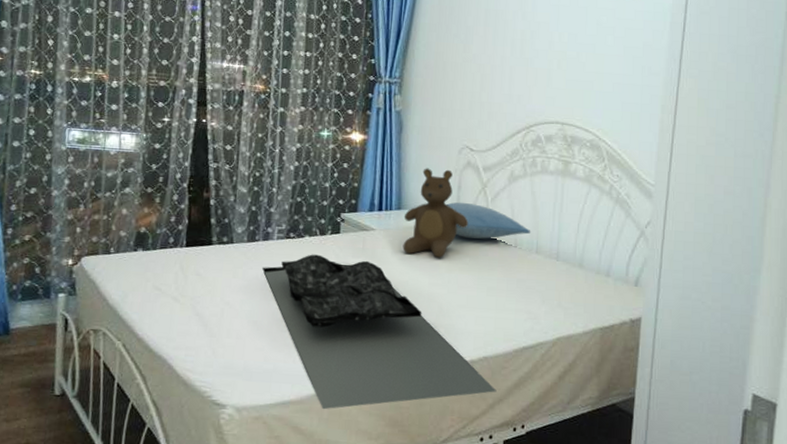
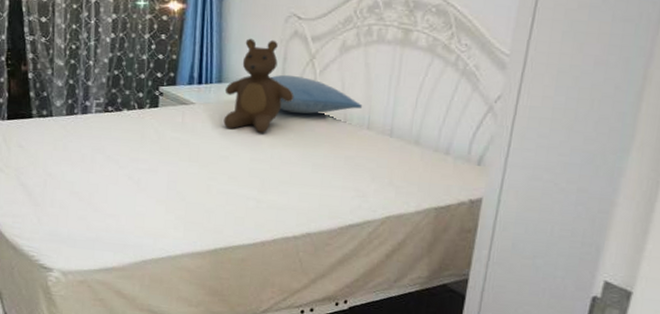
throw blanket: present [261,254,497,410] -> none [81,128,319,277]

